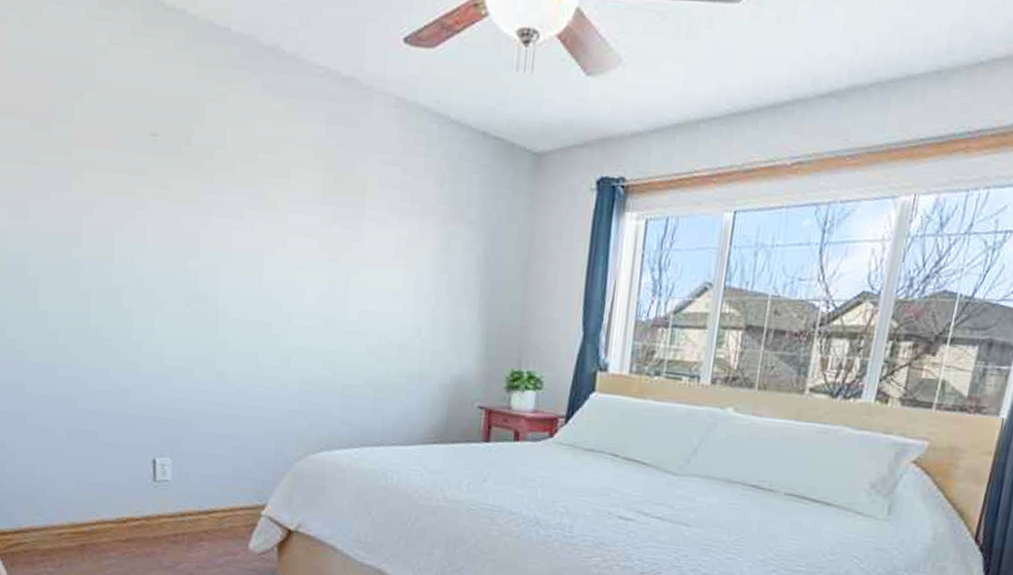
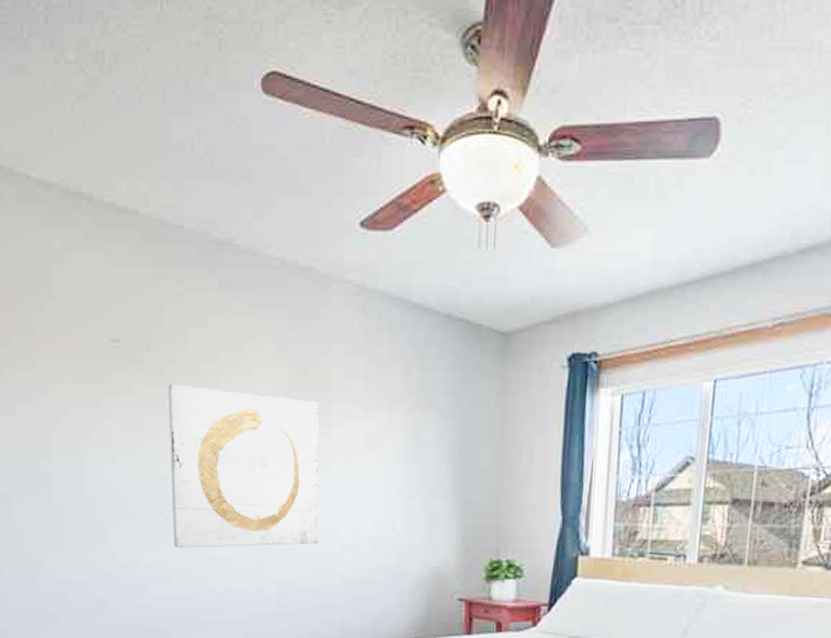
wall art: none [199,180,353,346] -> present [168,383,319,548]

